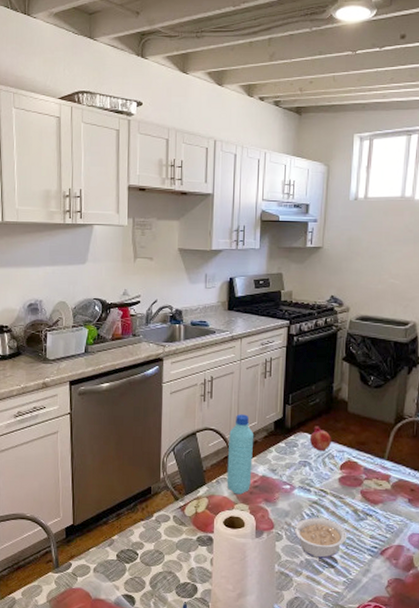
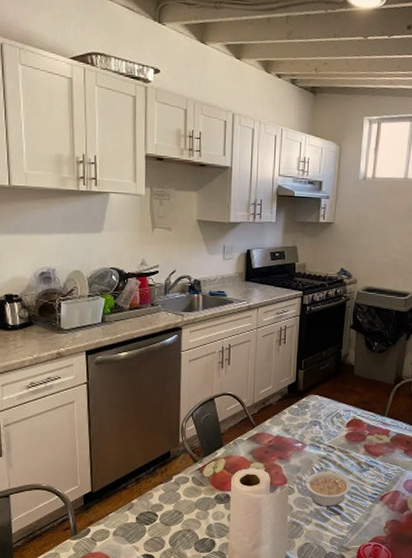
water bottle: present [227,414,254,495] -> none [243,379,270,454]
fruit: present [309,426,332,452] -> none [319,388,340,411]

